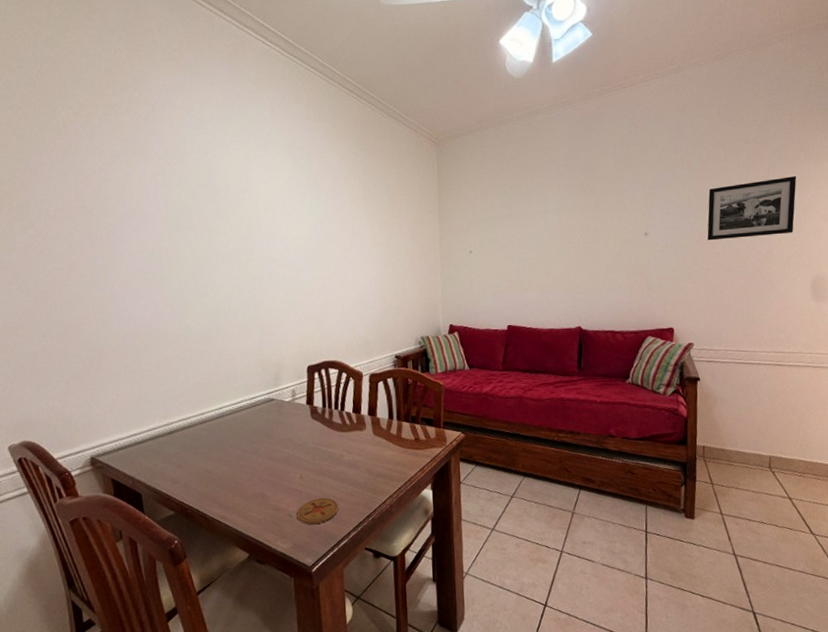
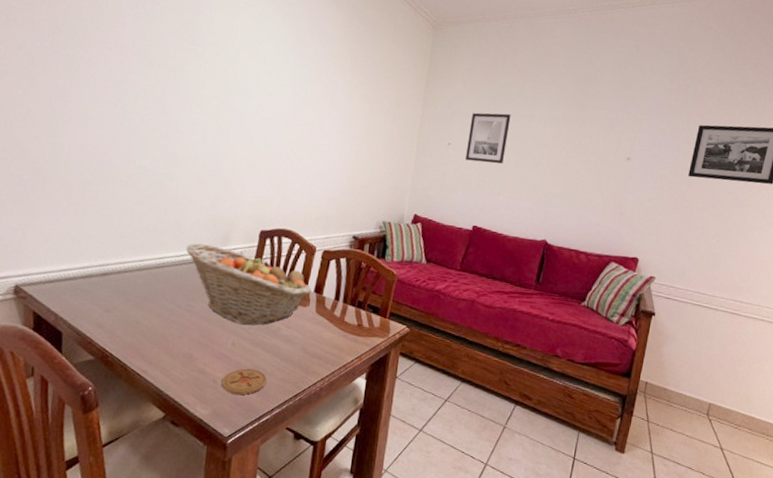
fruit basket: none [241,387,365,458] -> present [186,243,312,326]
wall art: none [487,213,526,264] -> present [466,112,511,164]

